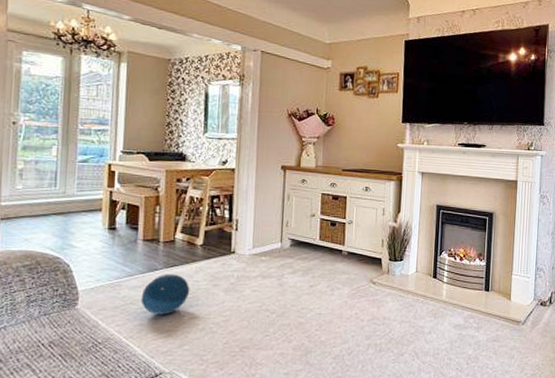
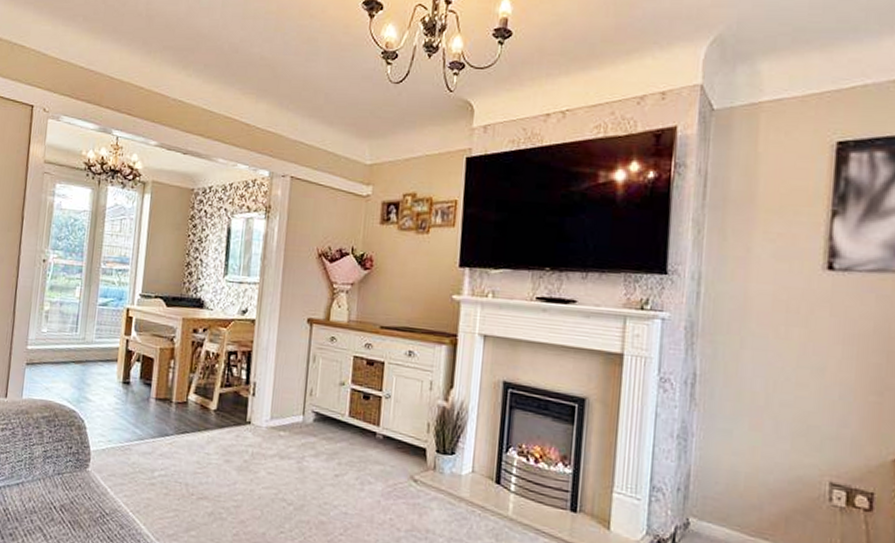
ball: present [140,274,190,315] -> none [149,441,201,490]

